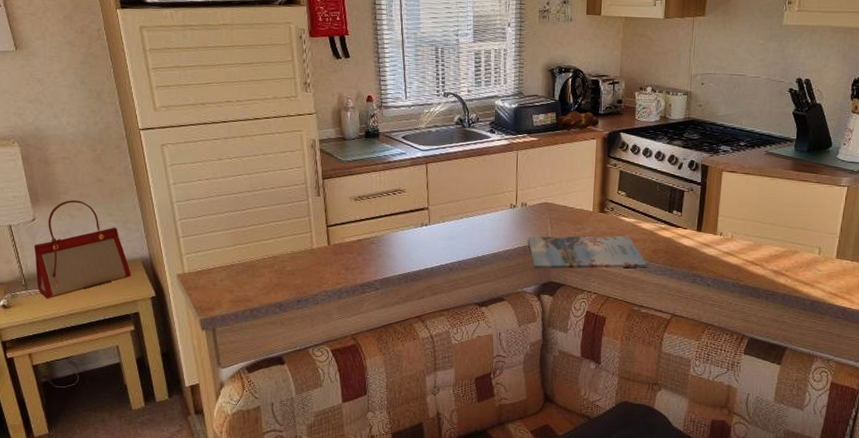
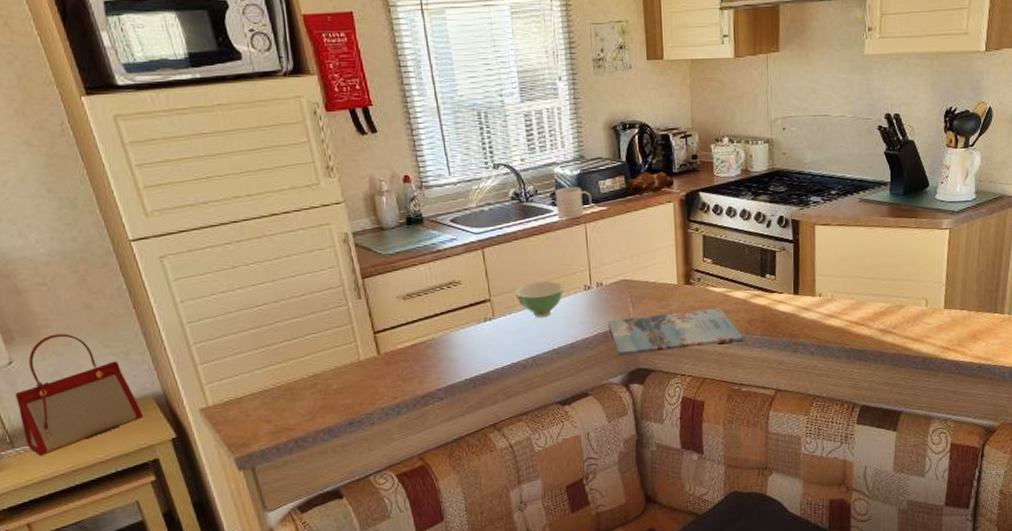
bowl: none [450,197,493,229] -> present [515,281,564,318]
mug: none [493,118,525,146] -> present [554,187,592,220]

